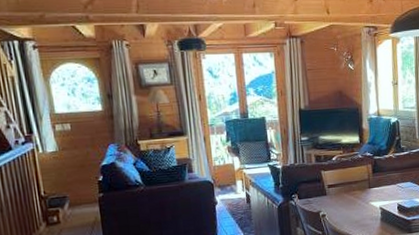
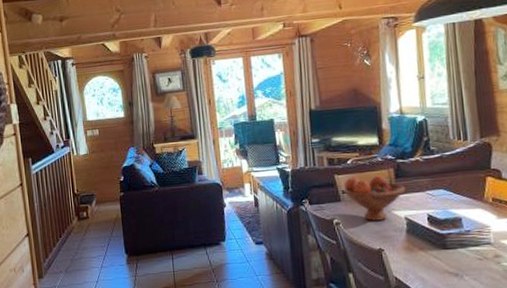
fruit bowl: none [328,170,381,213] -> present [342,175,406,222]

